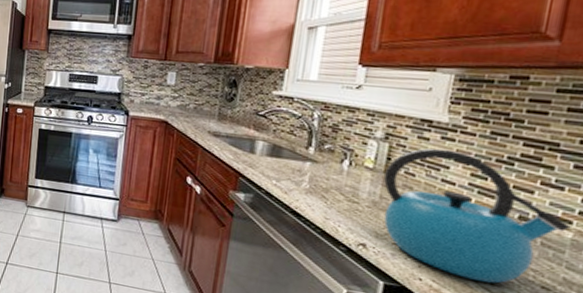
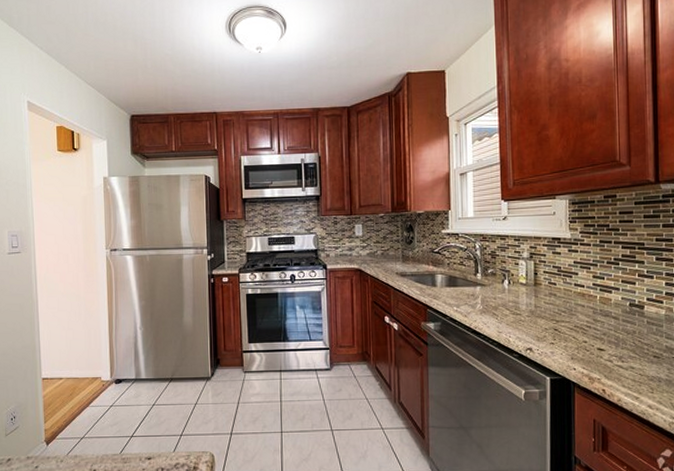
kettle: present [384,148,571,284] -> none [535,259,663,361]

